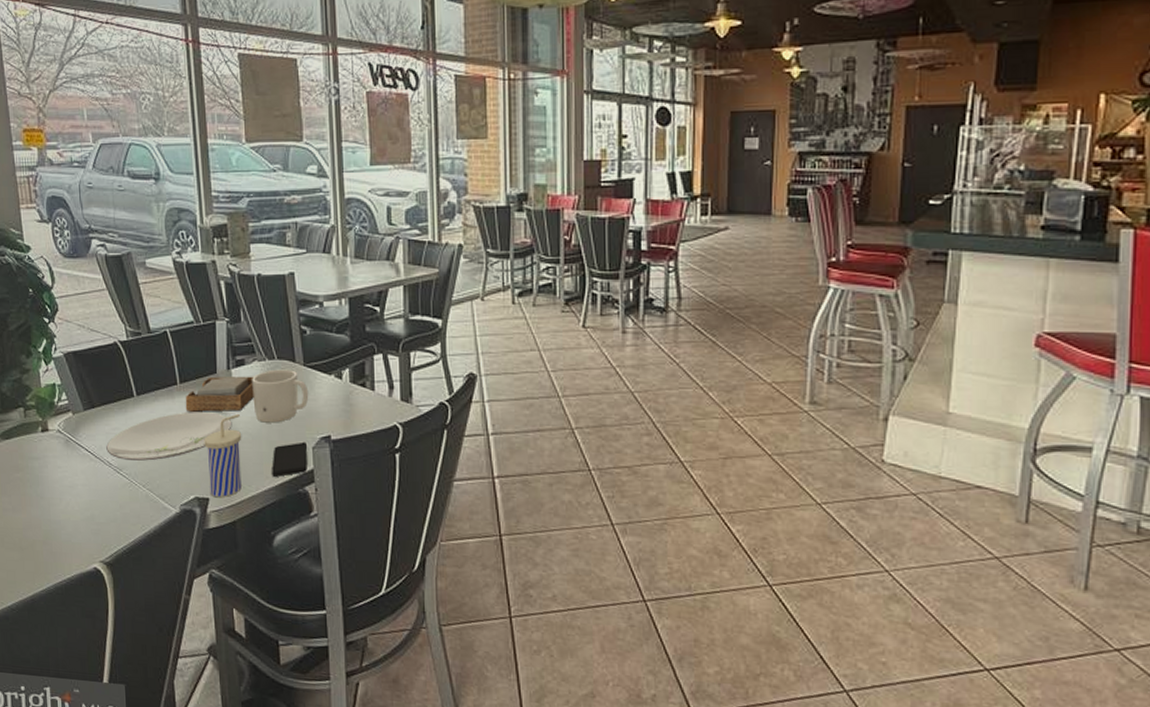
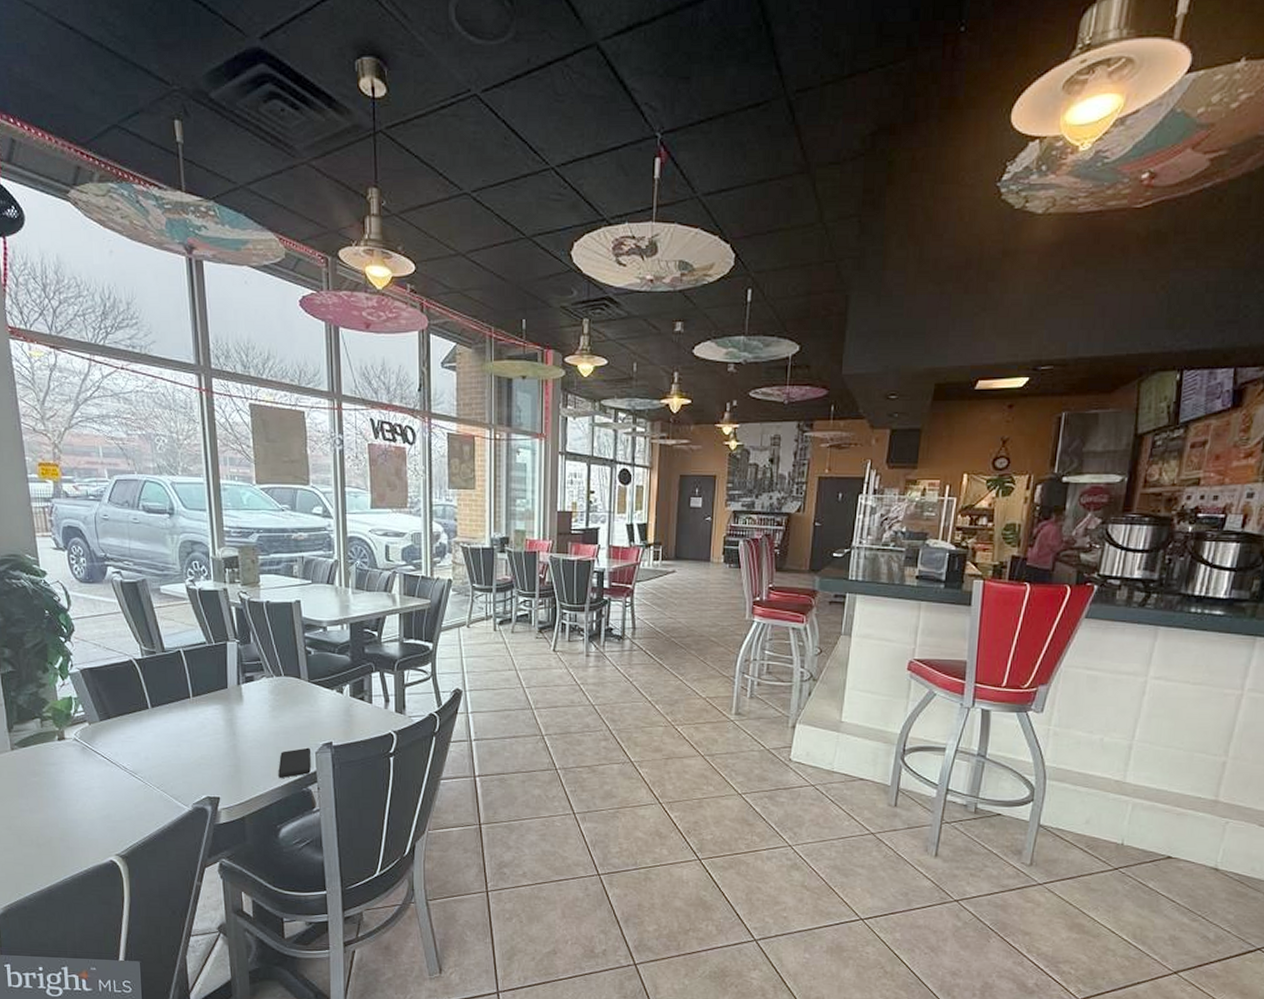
plate: present [106,411,232,461] -> none [122,722,242,765]
napkin holder: present [185,376,254,412] -> none [197,690,262,722]
beverage cup: present [204,413,242,498] -> none [215,723,251,797]
mug: present [252,369,309,423] -> none [260,685,313,732]

